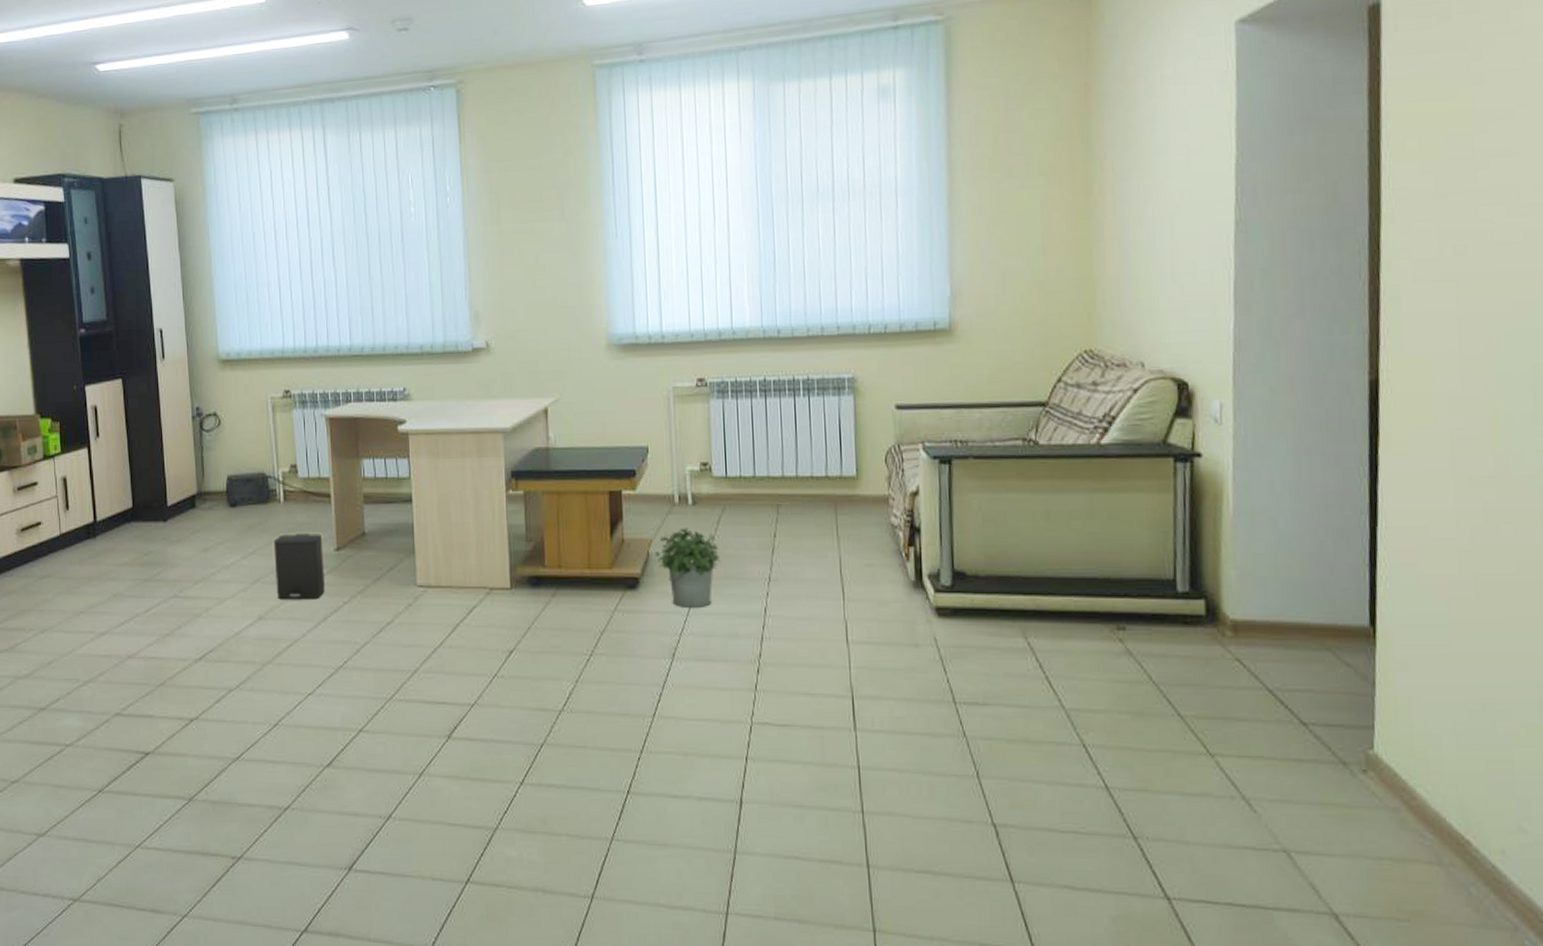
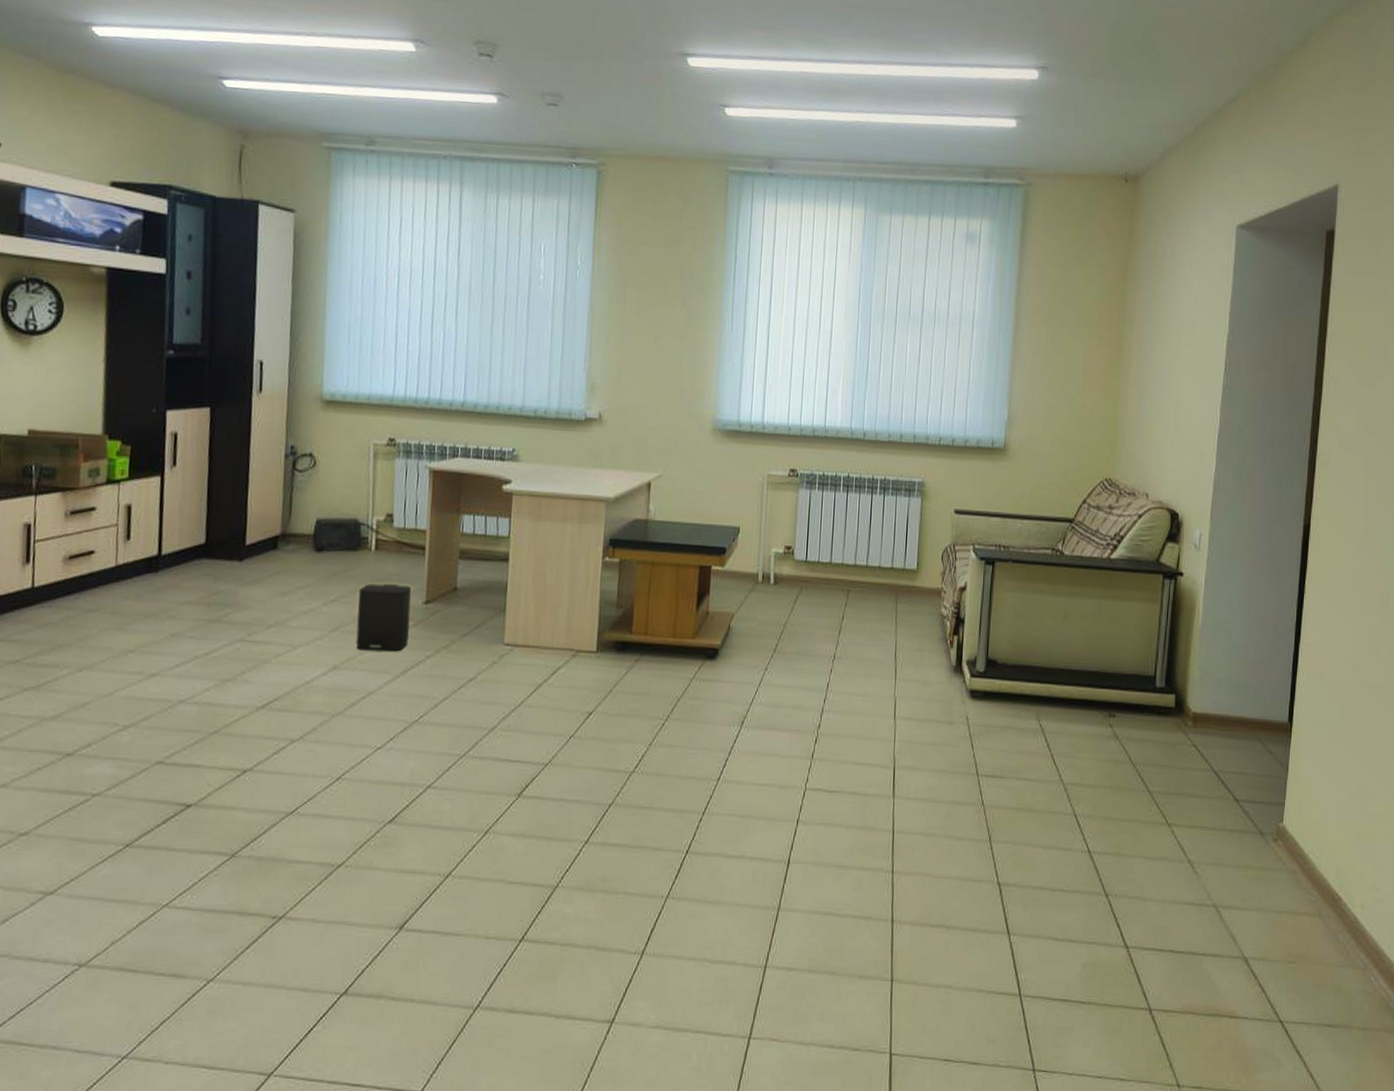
potted plant: present [655,527,721,607] -> none [735,604,794,680]

